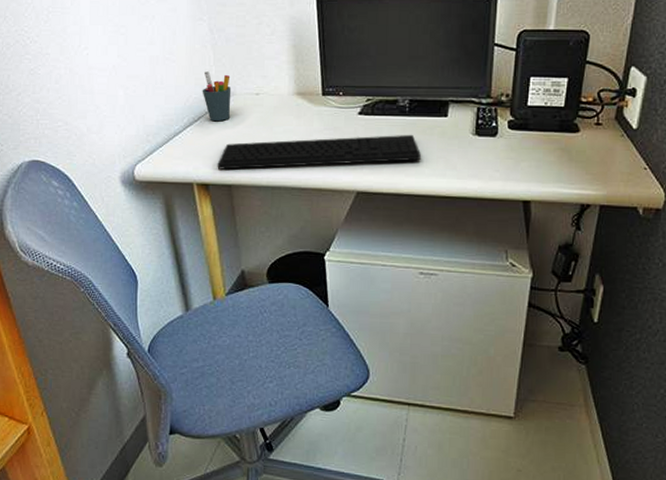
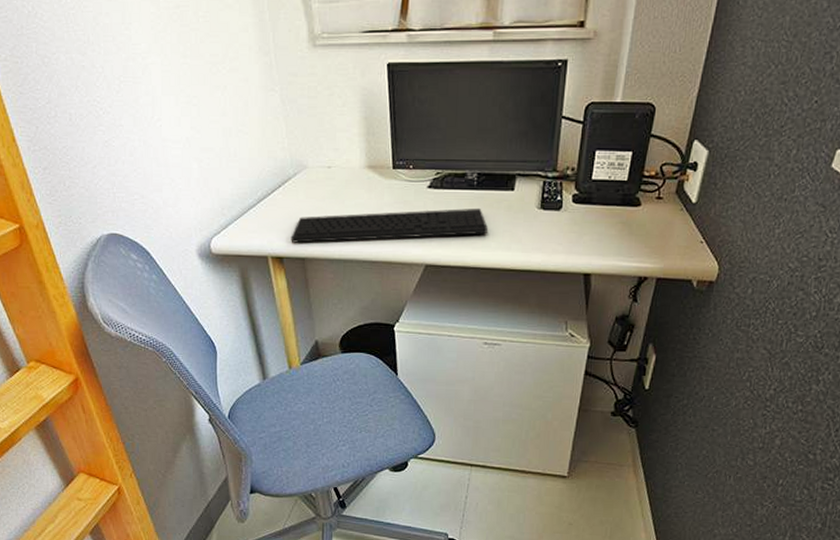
pen holder: present [202,70,232,122] -> none [275,143,304,195]

